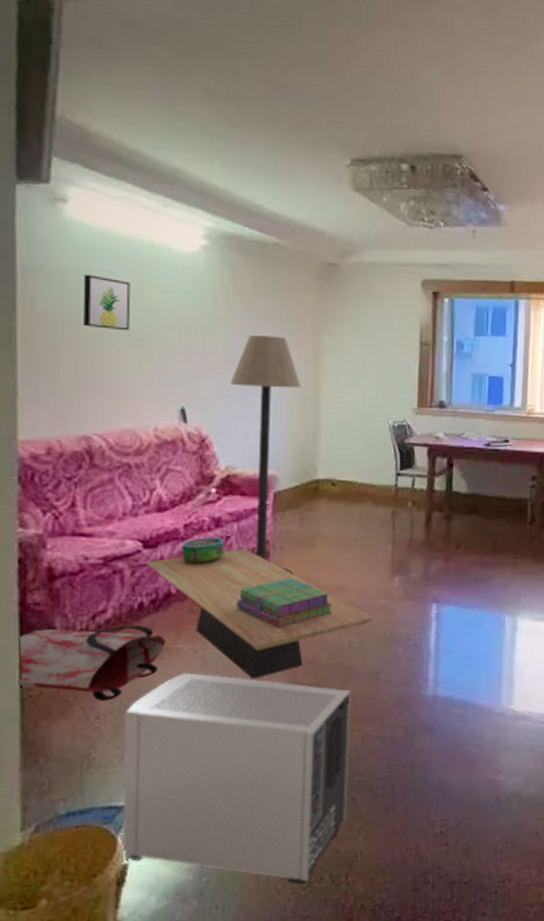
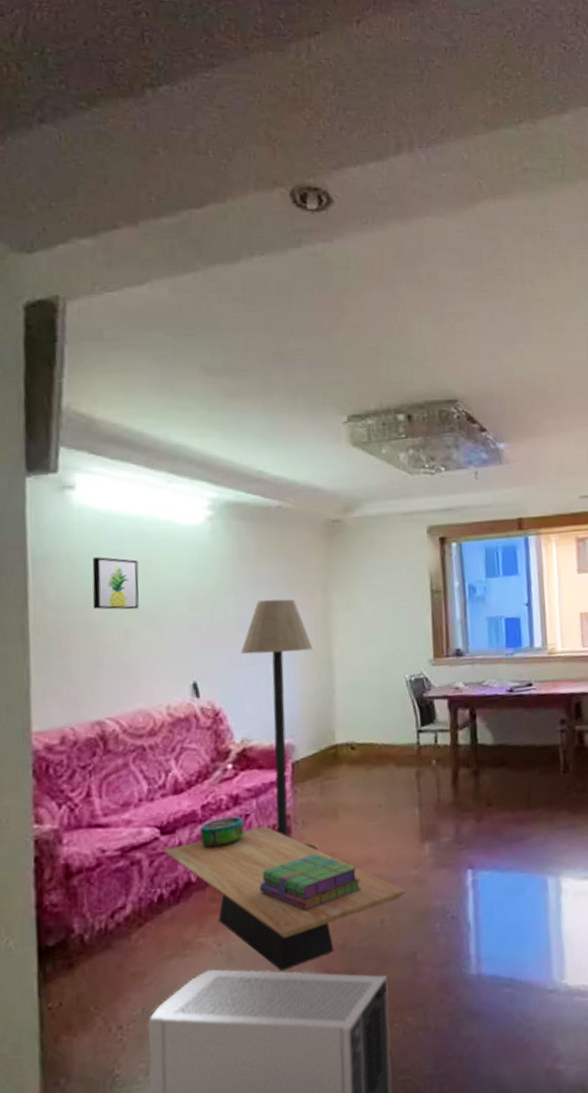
bag: present [17,624,166,702] -> none [34,919,189,1009]

